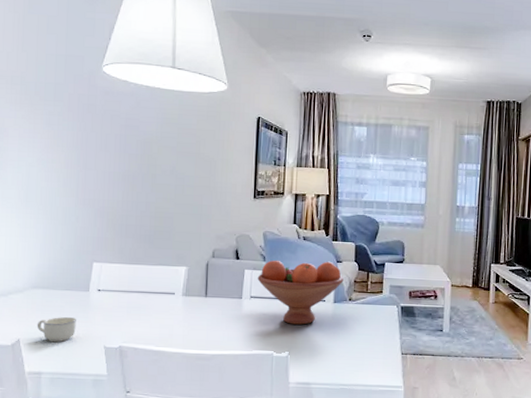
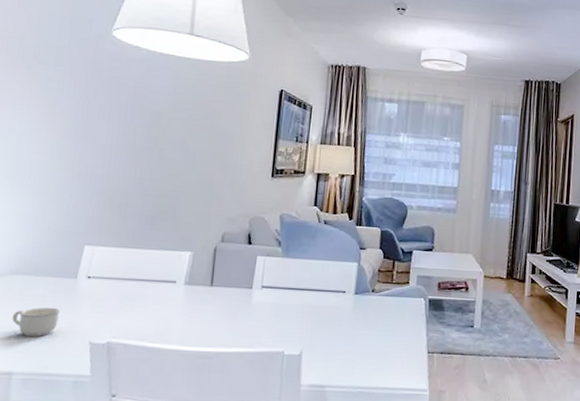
fruit bowl: present [257,260,344,325] -> none [270,245,367,319]

